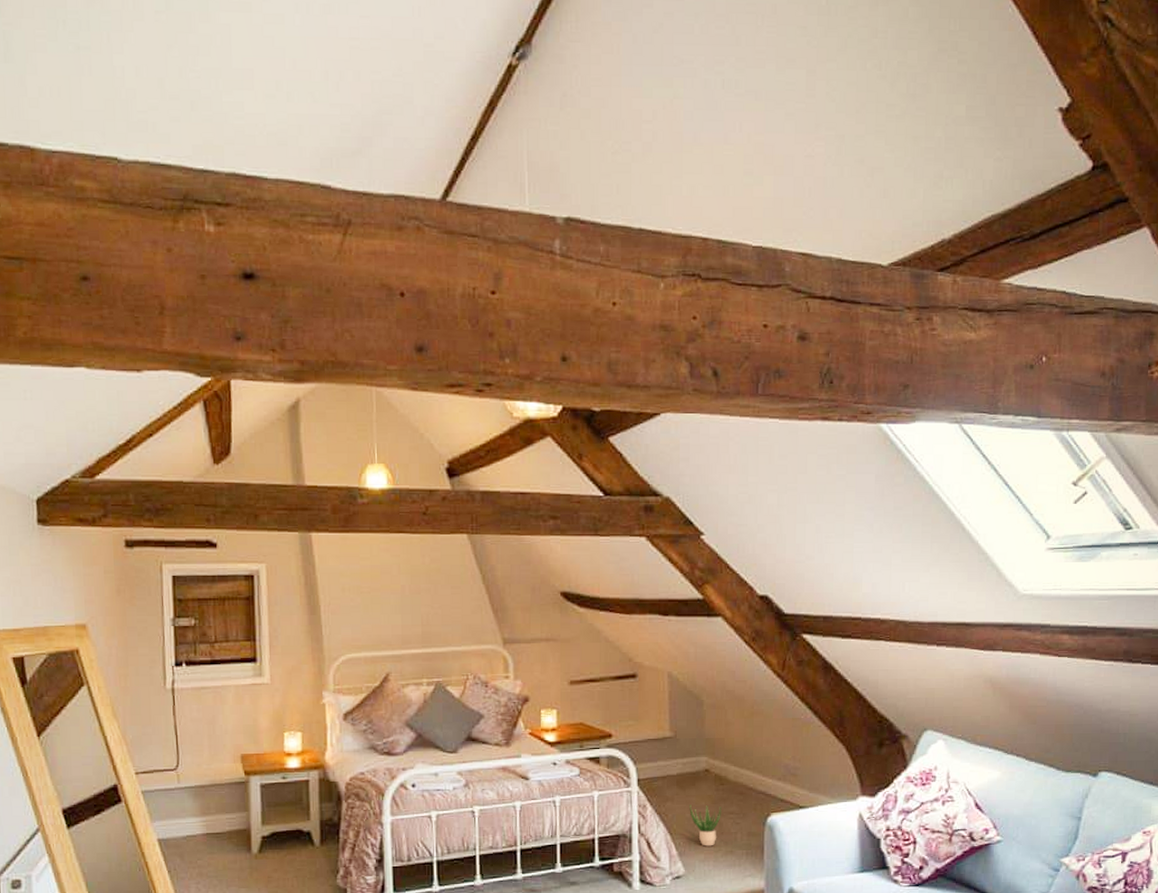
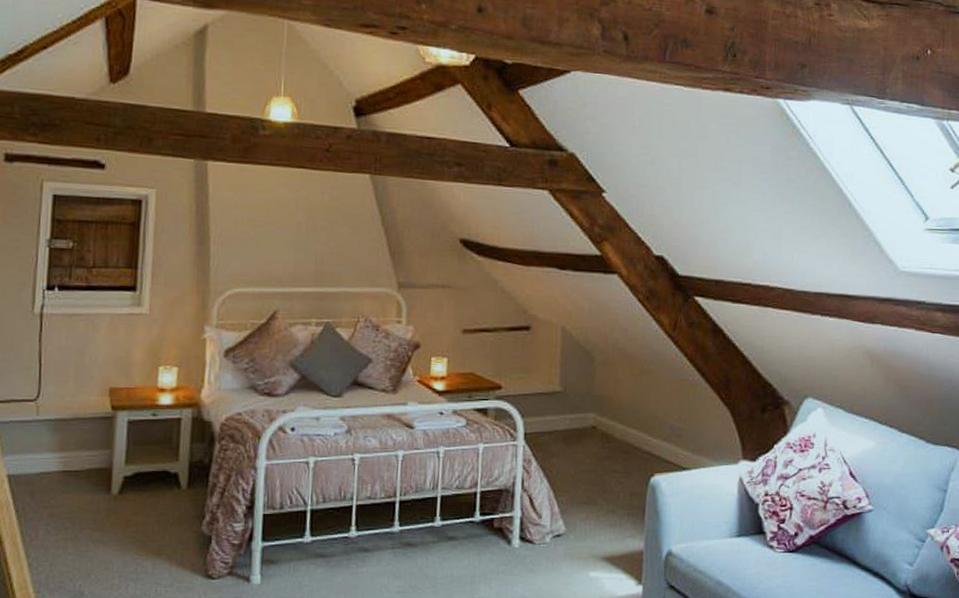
potted plant: present [689,805,721,846] -> none [574,461,606,505]

